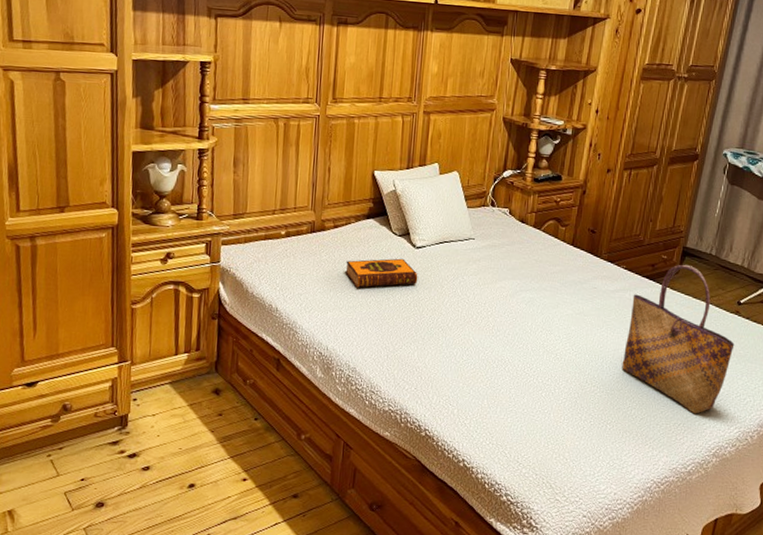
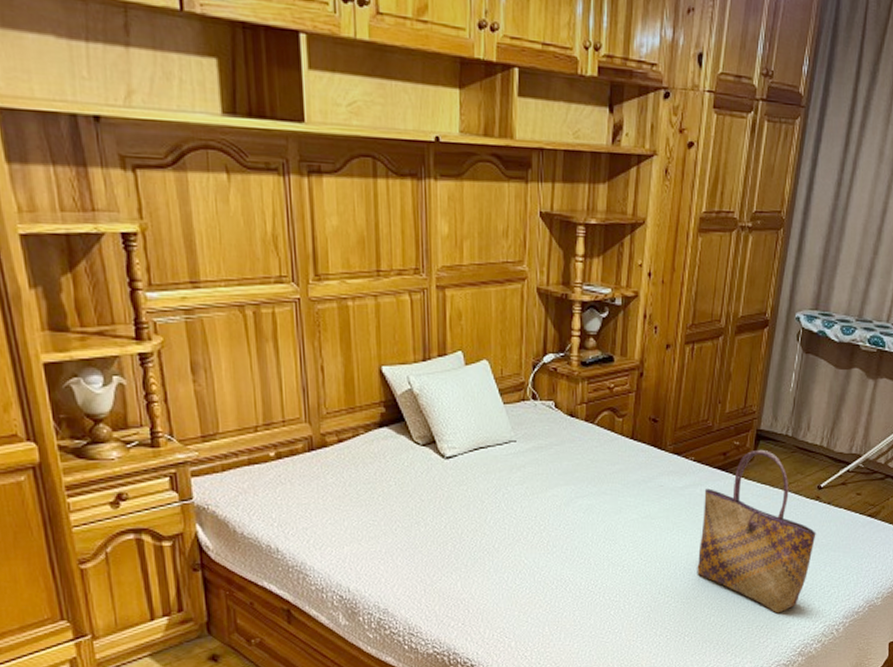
hardback book: present [345,258,418,288] -> none [359,472,452,514]

